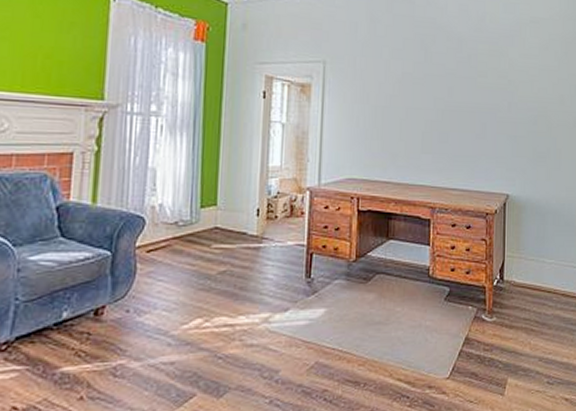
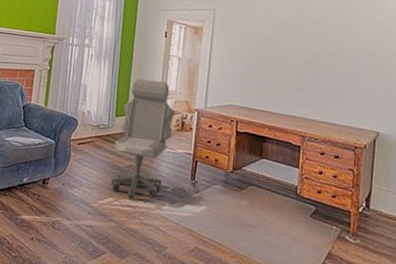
office chair: none [198,155,282,316] -> present [111,79,176,199]

